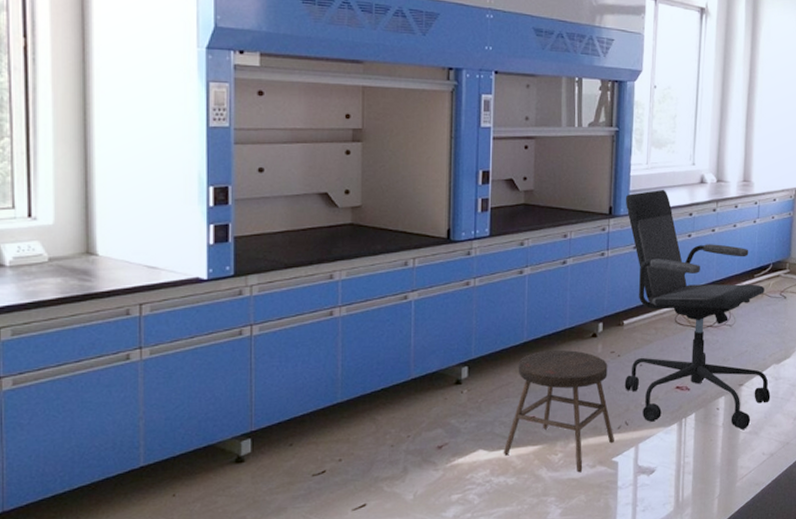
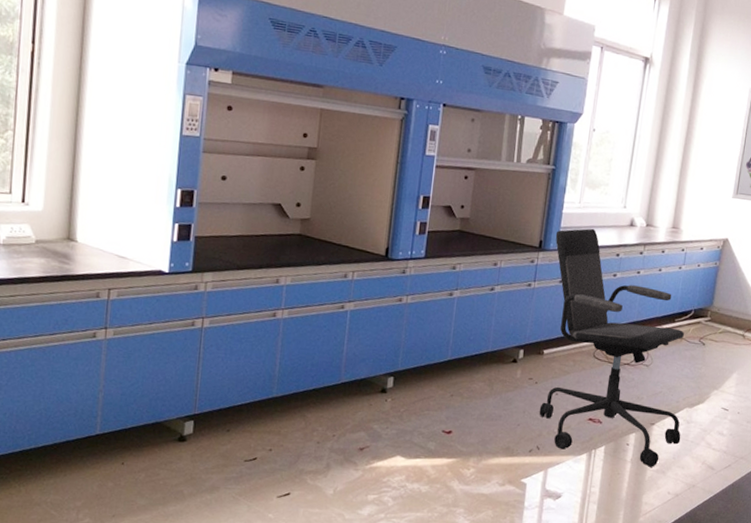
stool: present [503,349,614,472] -> none [419,370,525,488]

